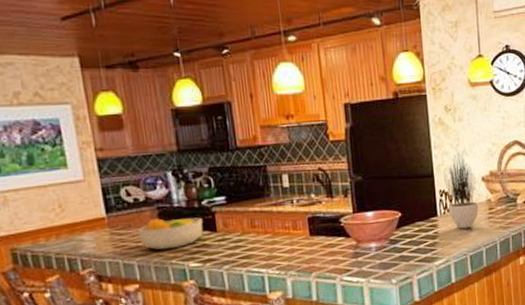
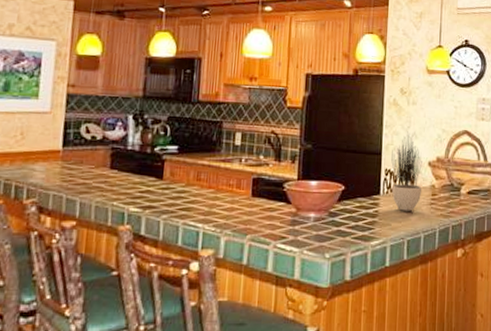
fruit bowl: present [138,217,204,250] -> none [87,158,152,191]

